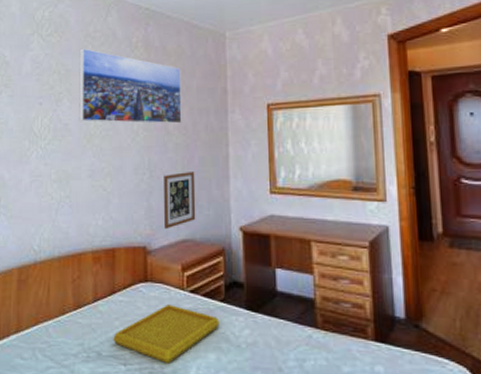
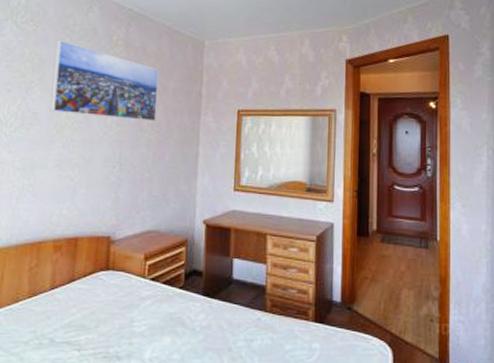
serving tray: present [113,305,220,363] -> none [68,292,177,347]
picture frame: present [164,170,196,230] -> none [130,166,165,221]

